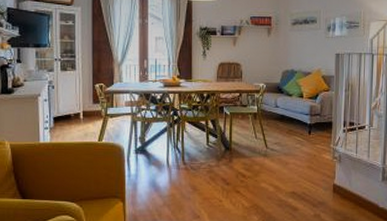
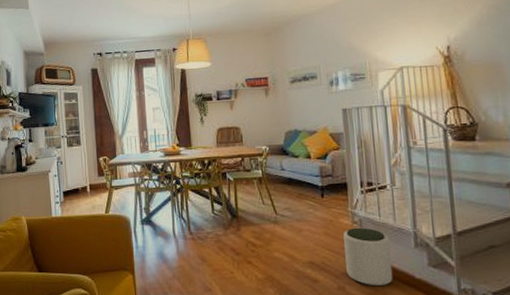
plant pot: none [323,162,362,214] -> present [343,227,393,287]

